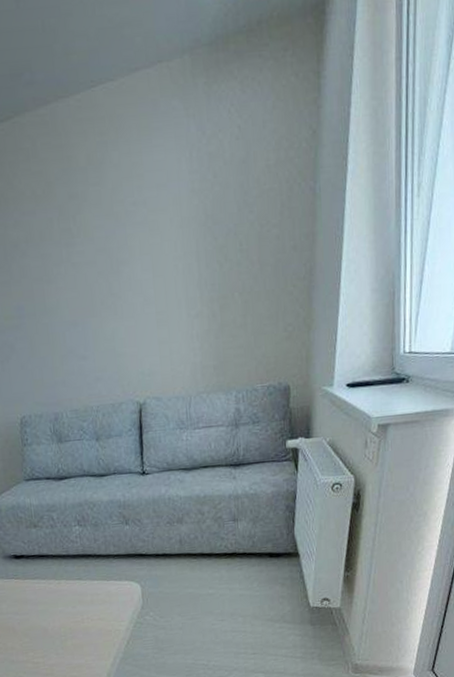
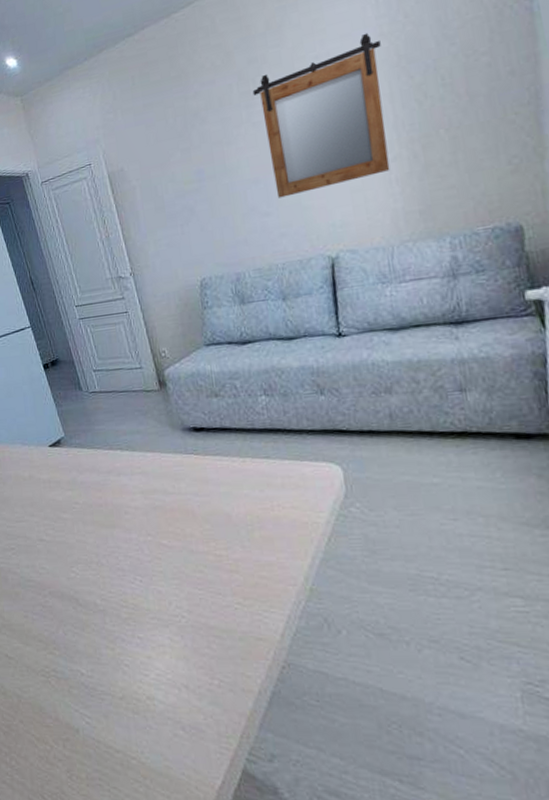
mirror: none [73,186,193,343] -> present [252,32,391,198]

